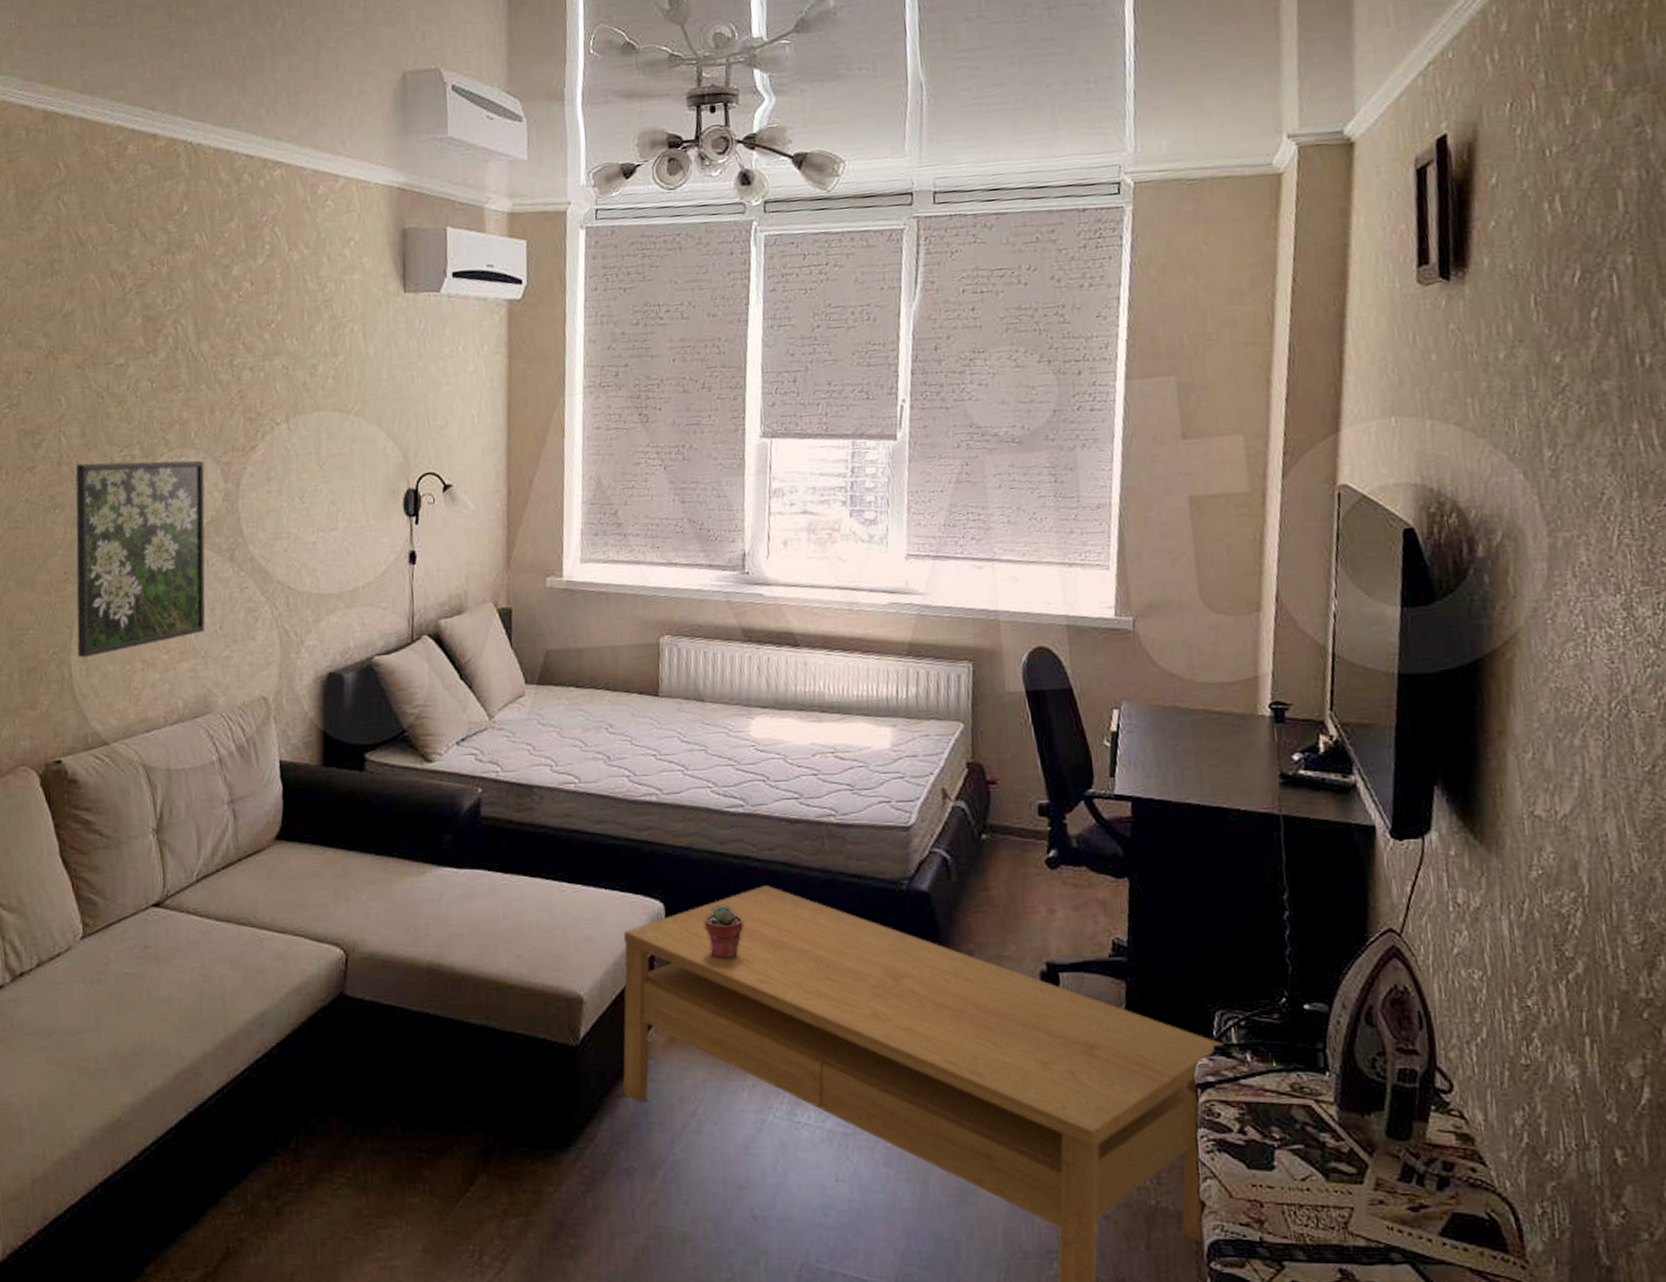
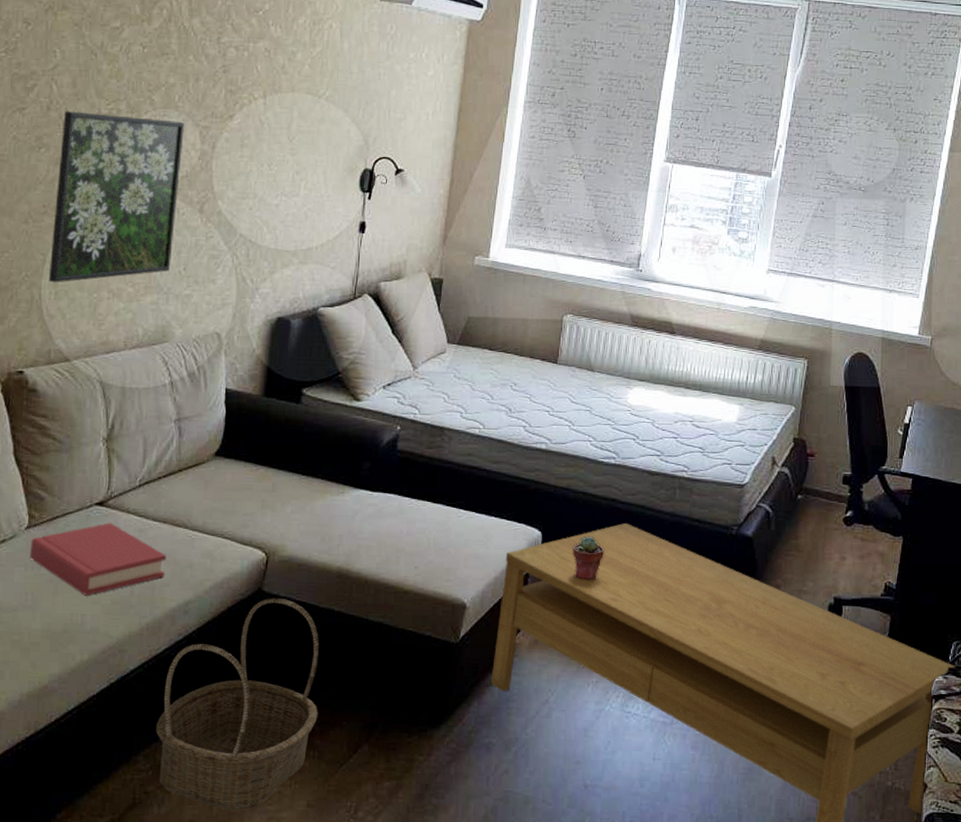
hardback book: none [87,926,235,1012] -> present [30,522,167,596]
basket: none [243,1002,424,1259] -> present [156,597,319,811]

